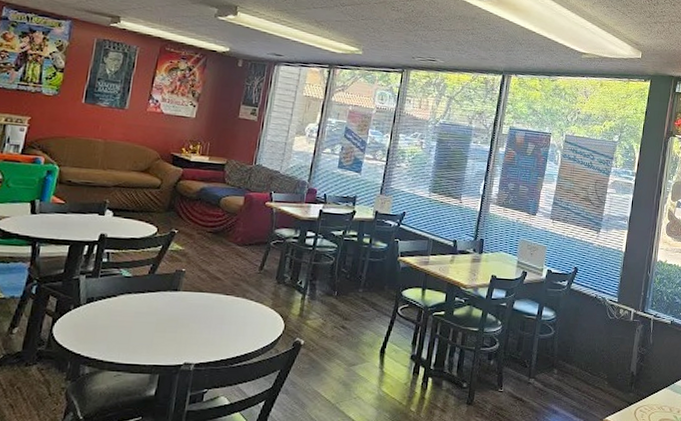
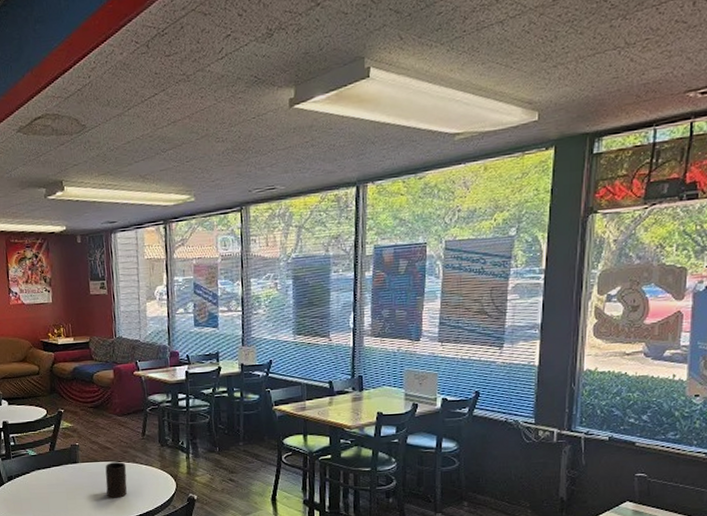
cup: none [204,295,234,336] -> present [105,462,127,498]

